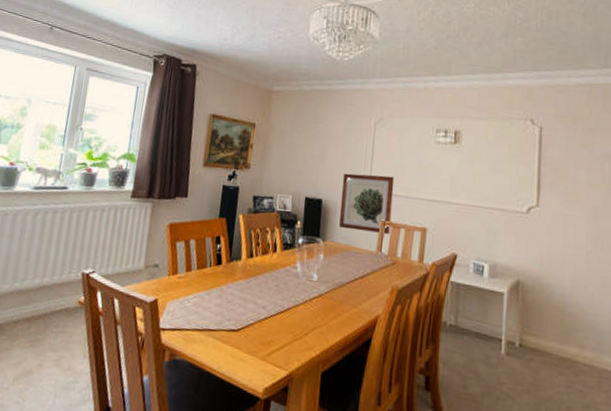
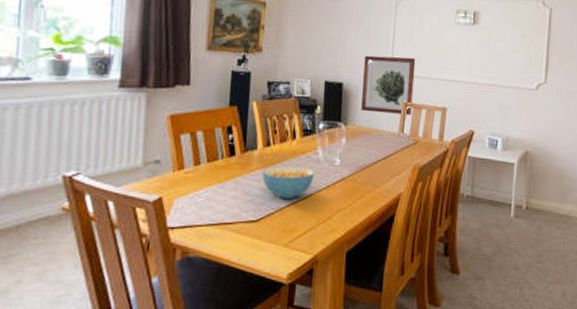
cereal bowl: none [244,278,293,311] -> present [262,166,315,199]

